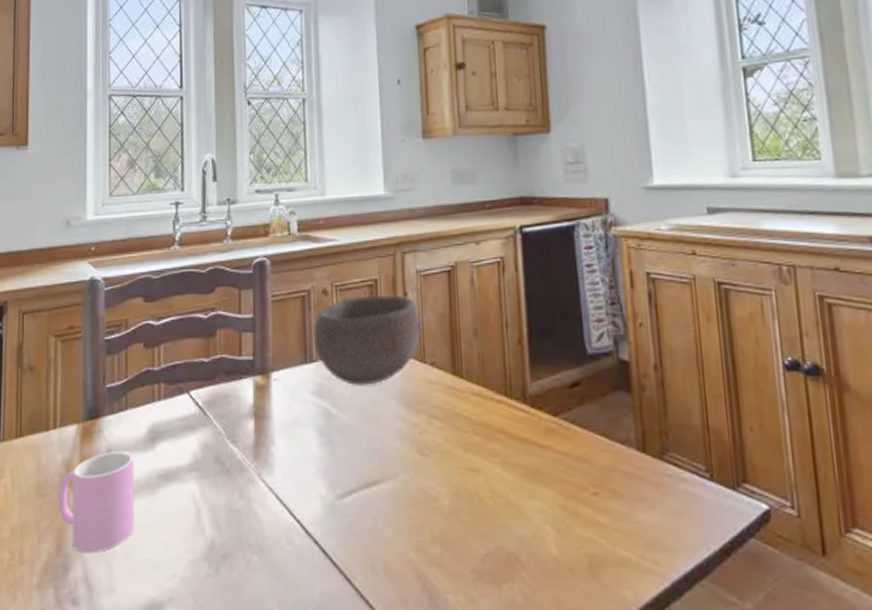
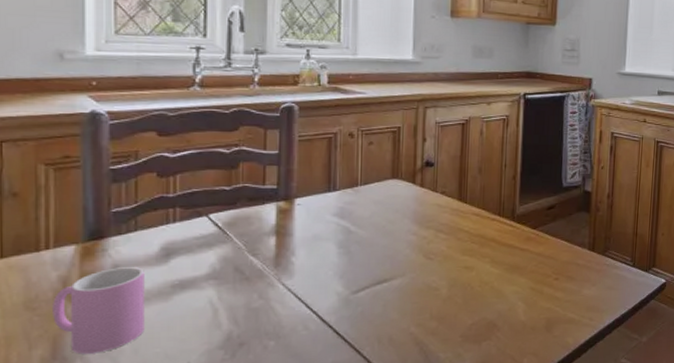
bowl: present [313,294,421,385] -> none [337,139,435,209]

